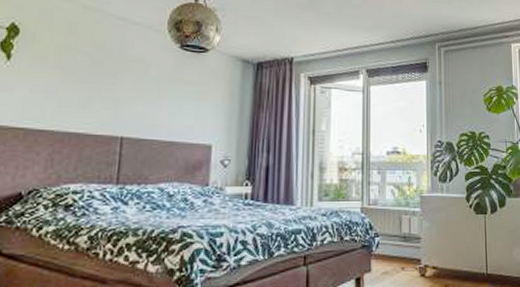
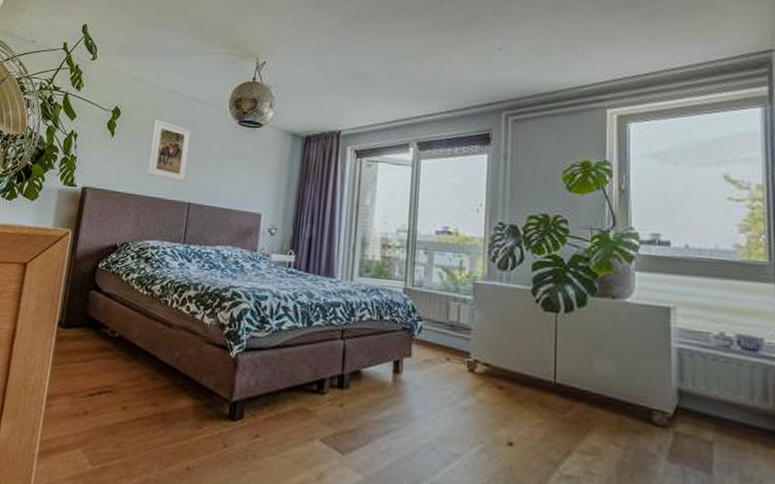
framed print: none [63,40,121,113] -> present [147,119,192,182]

